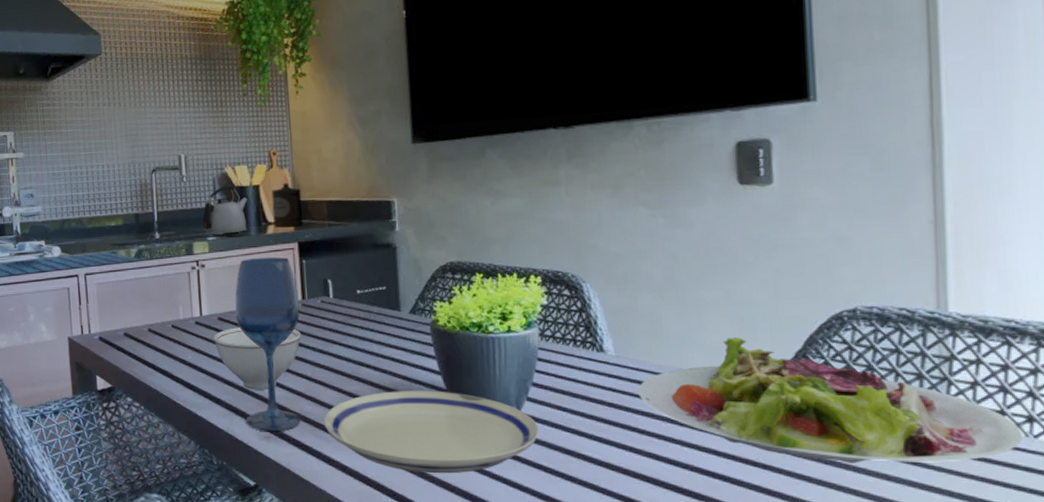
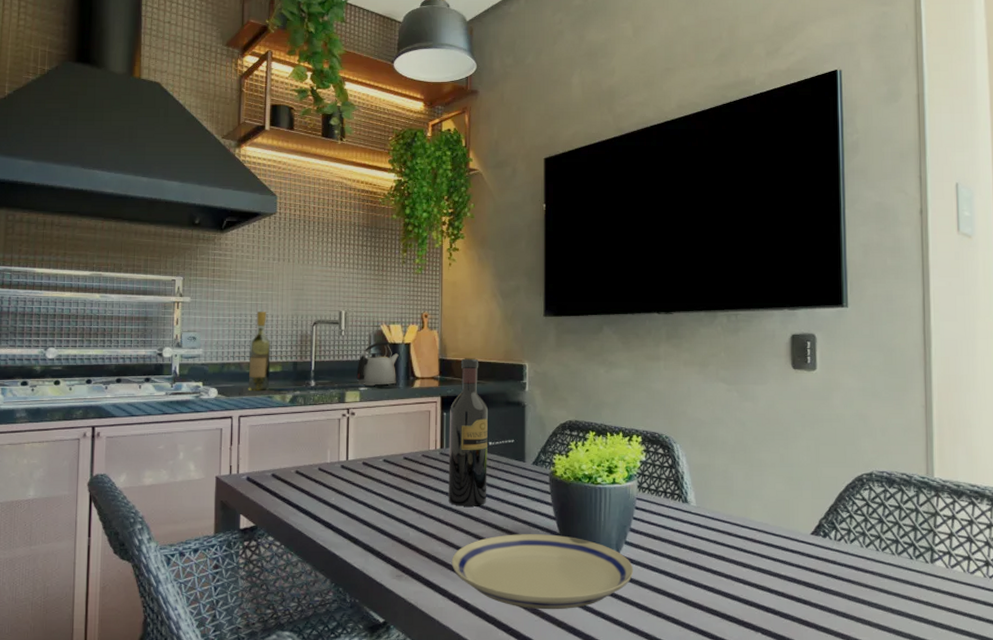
bottle: none [88,162,112,248] -> present [248,312,271,392]
bowl: present [213,327,301,390] -> none [357,472,437,531]
wineglass: present [234,257,301,431] -> none [379,409,438,570]
canister: present [271,182,302,228] -> none [420,343,446,383]
wine bottle: none [309,196,359,362] -> present [448,357,488,506]
salad plate: present [638,337,1023,463] -> none [713,493,982,599]

